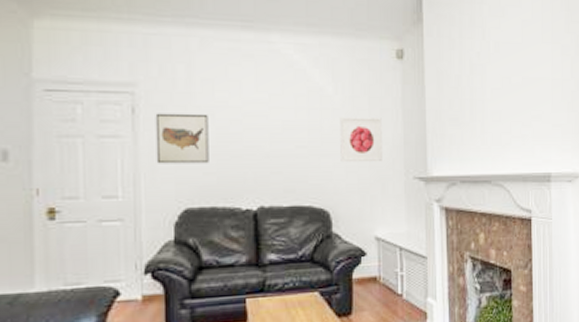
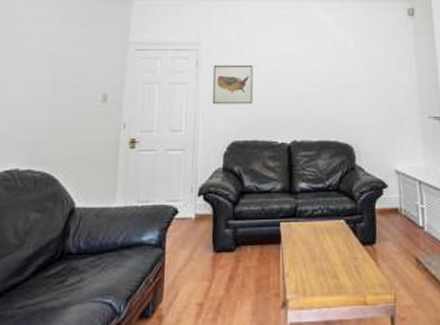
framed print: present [340,117,382,161] -> none [360,65,399,102]

